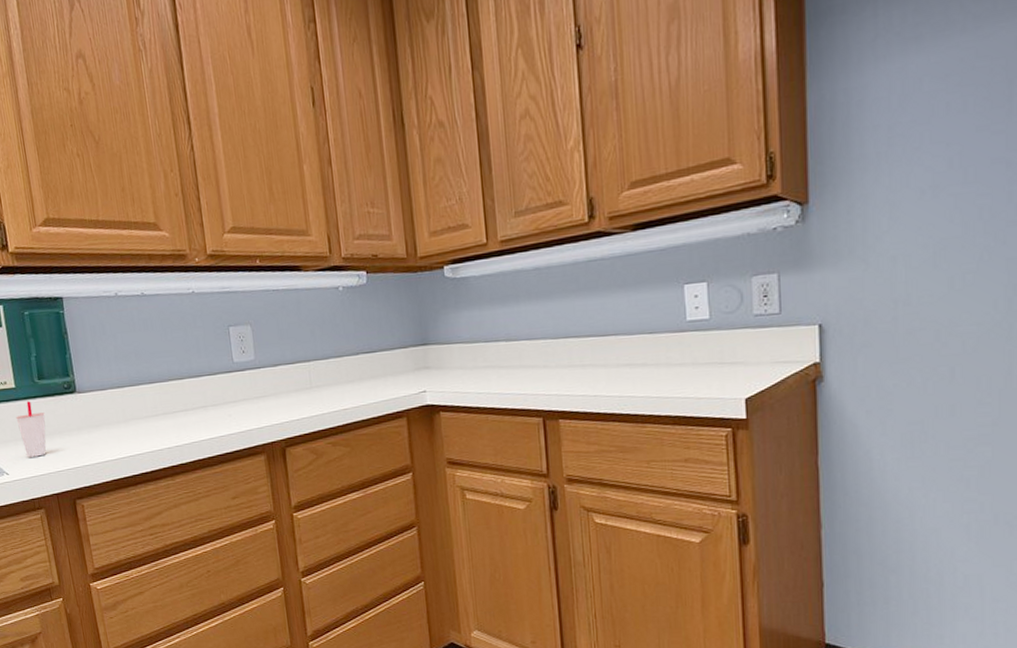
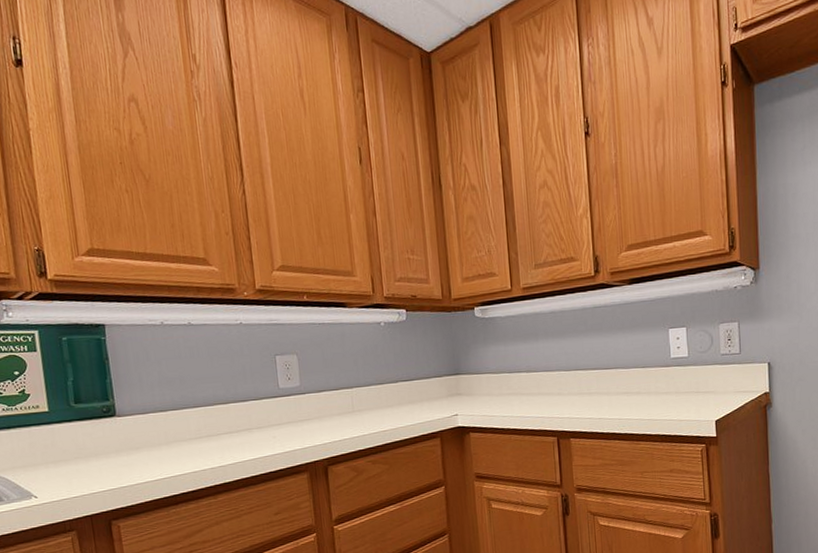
cup: present [16,401,47,458] -> none [48,424,81,480]

